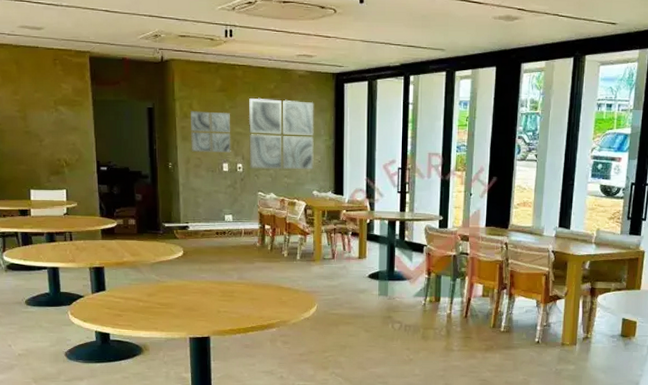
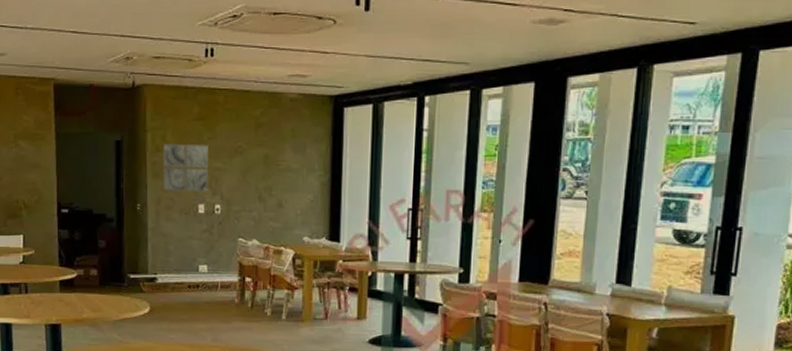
wall art: present [248,97,314,170] -> none [229,126,307,212]

